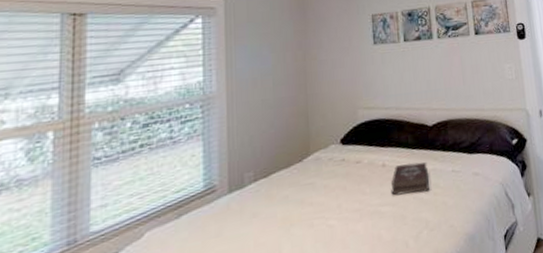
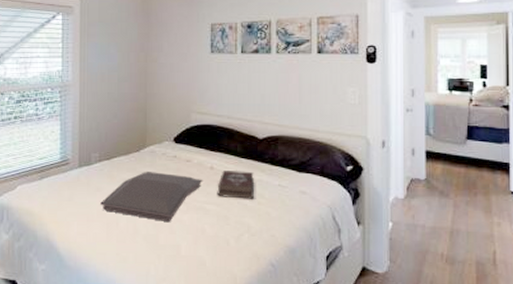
serving tray: none [258,179,376,240] -> present [100,172,203,223]

